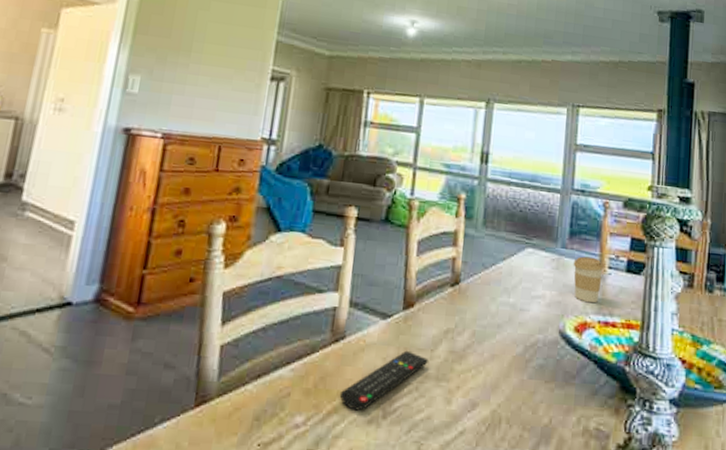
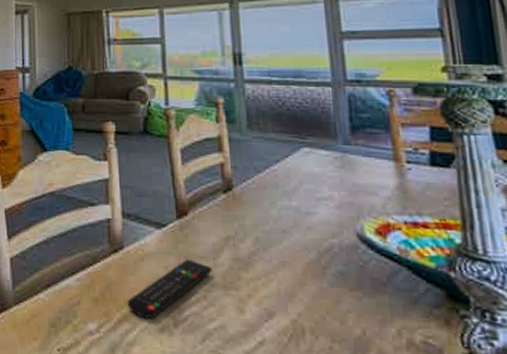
coffee cup: present [573,256,604,303] -> none [361,152,401,203]

